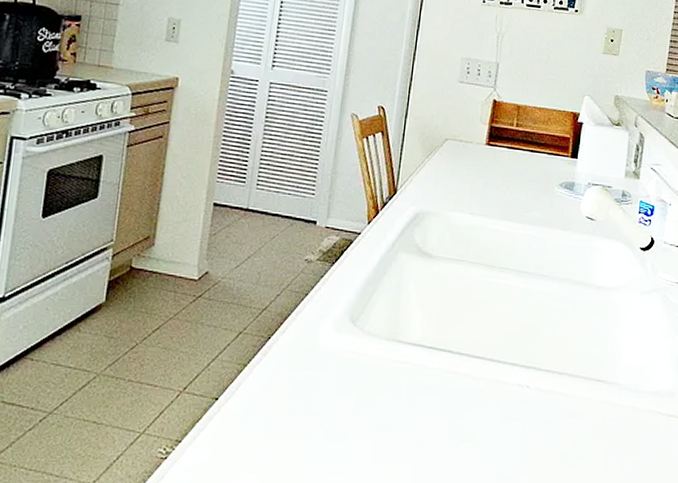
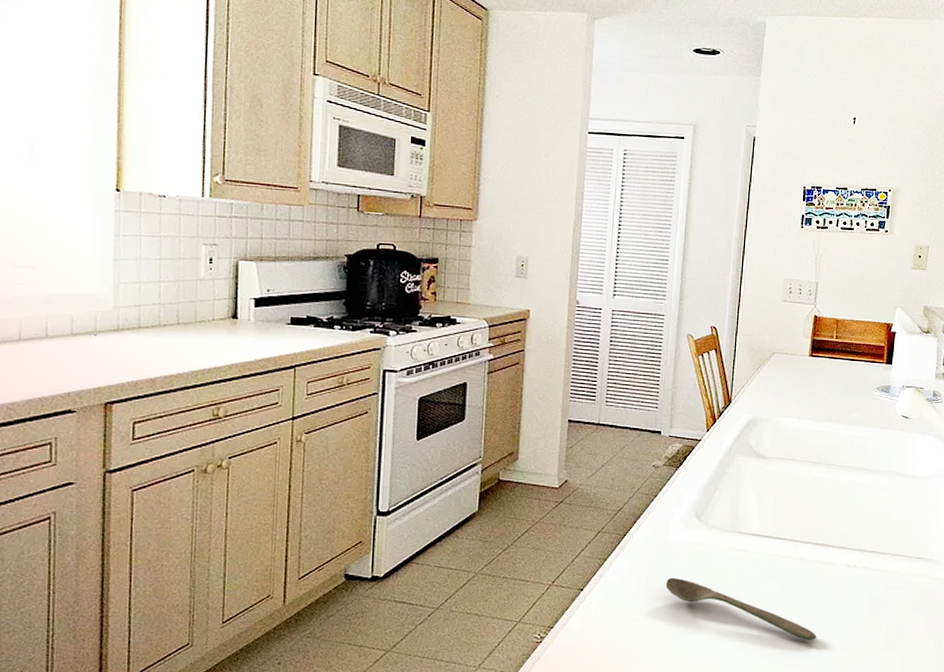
spoon: none [312,389,481,471] -> present [666,577,816,640]

